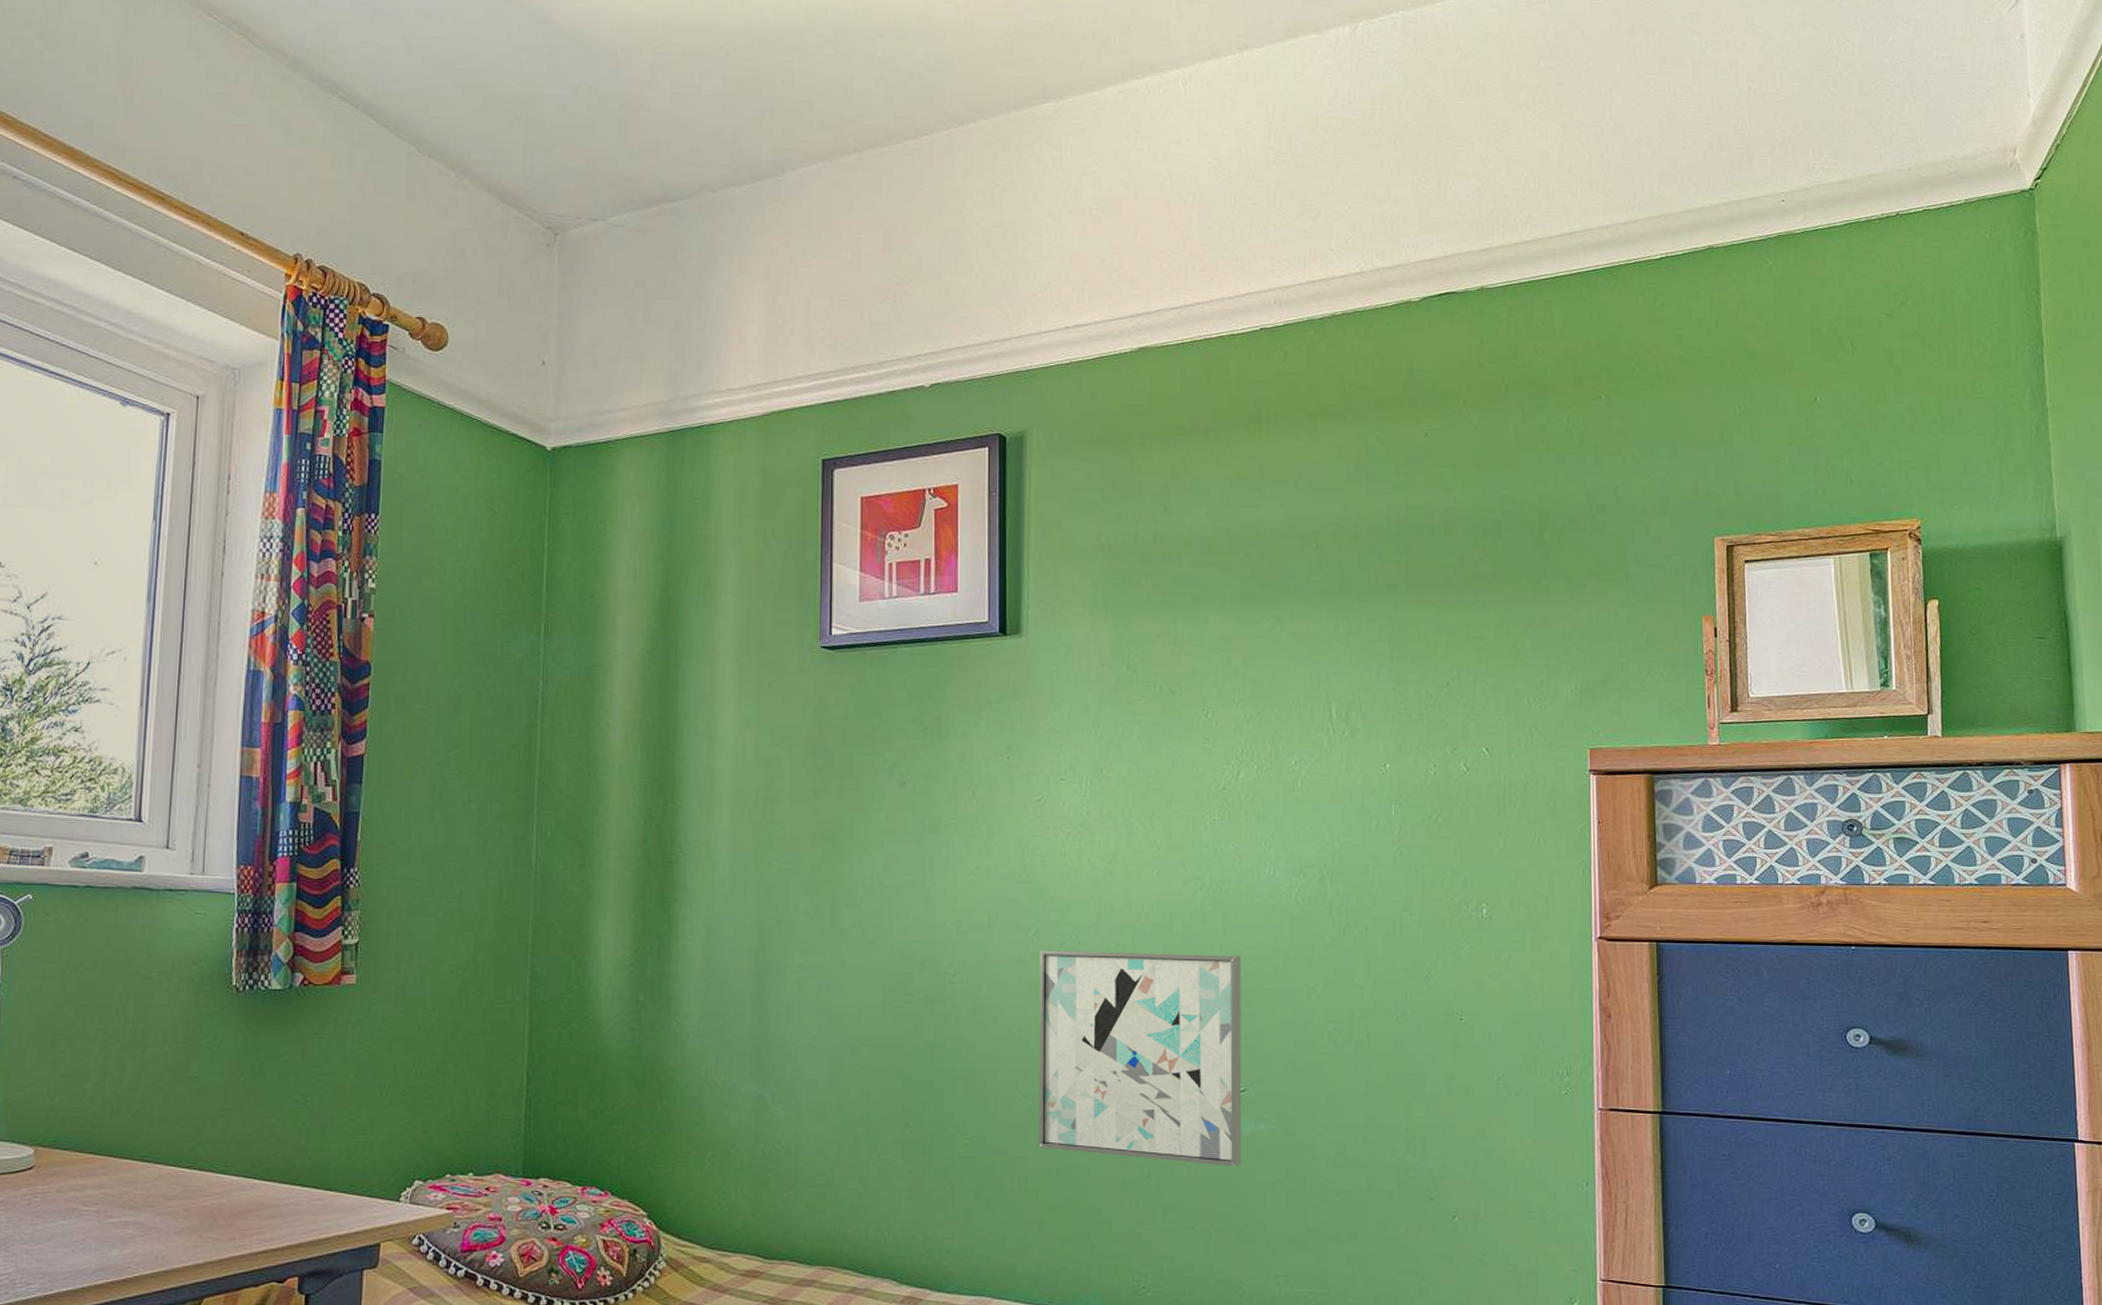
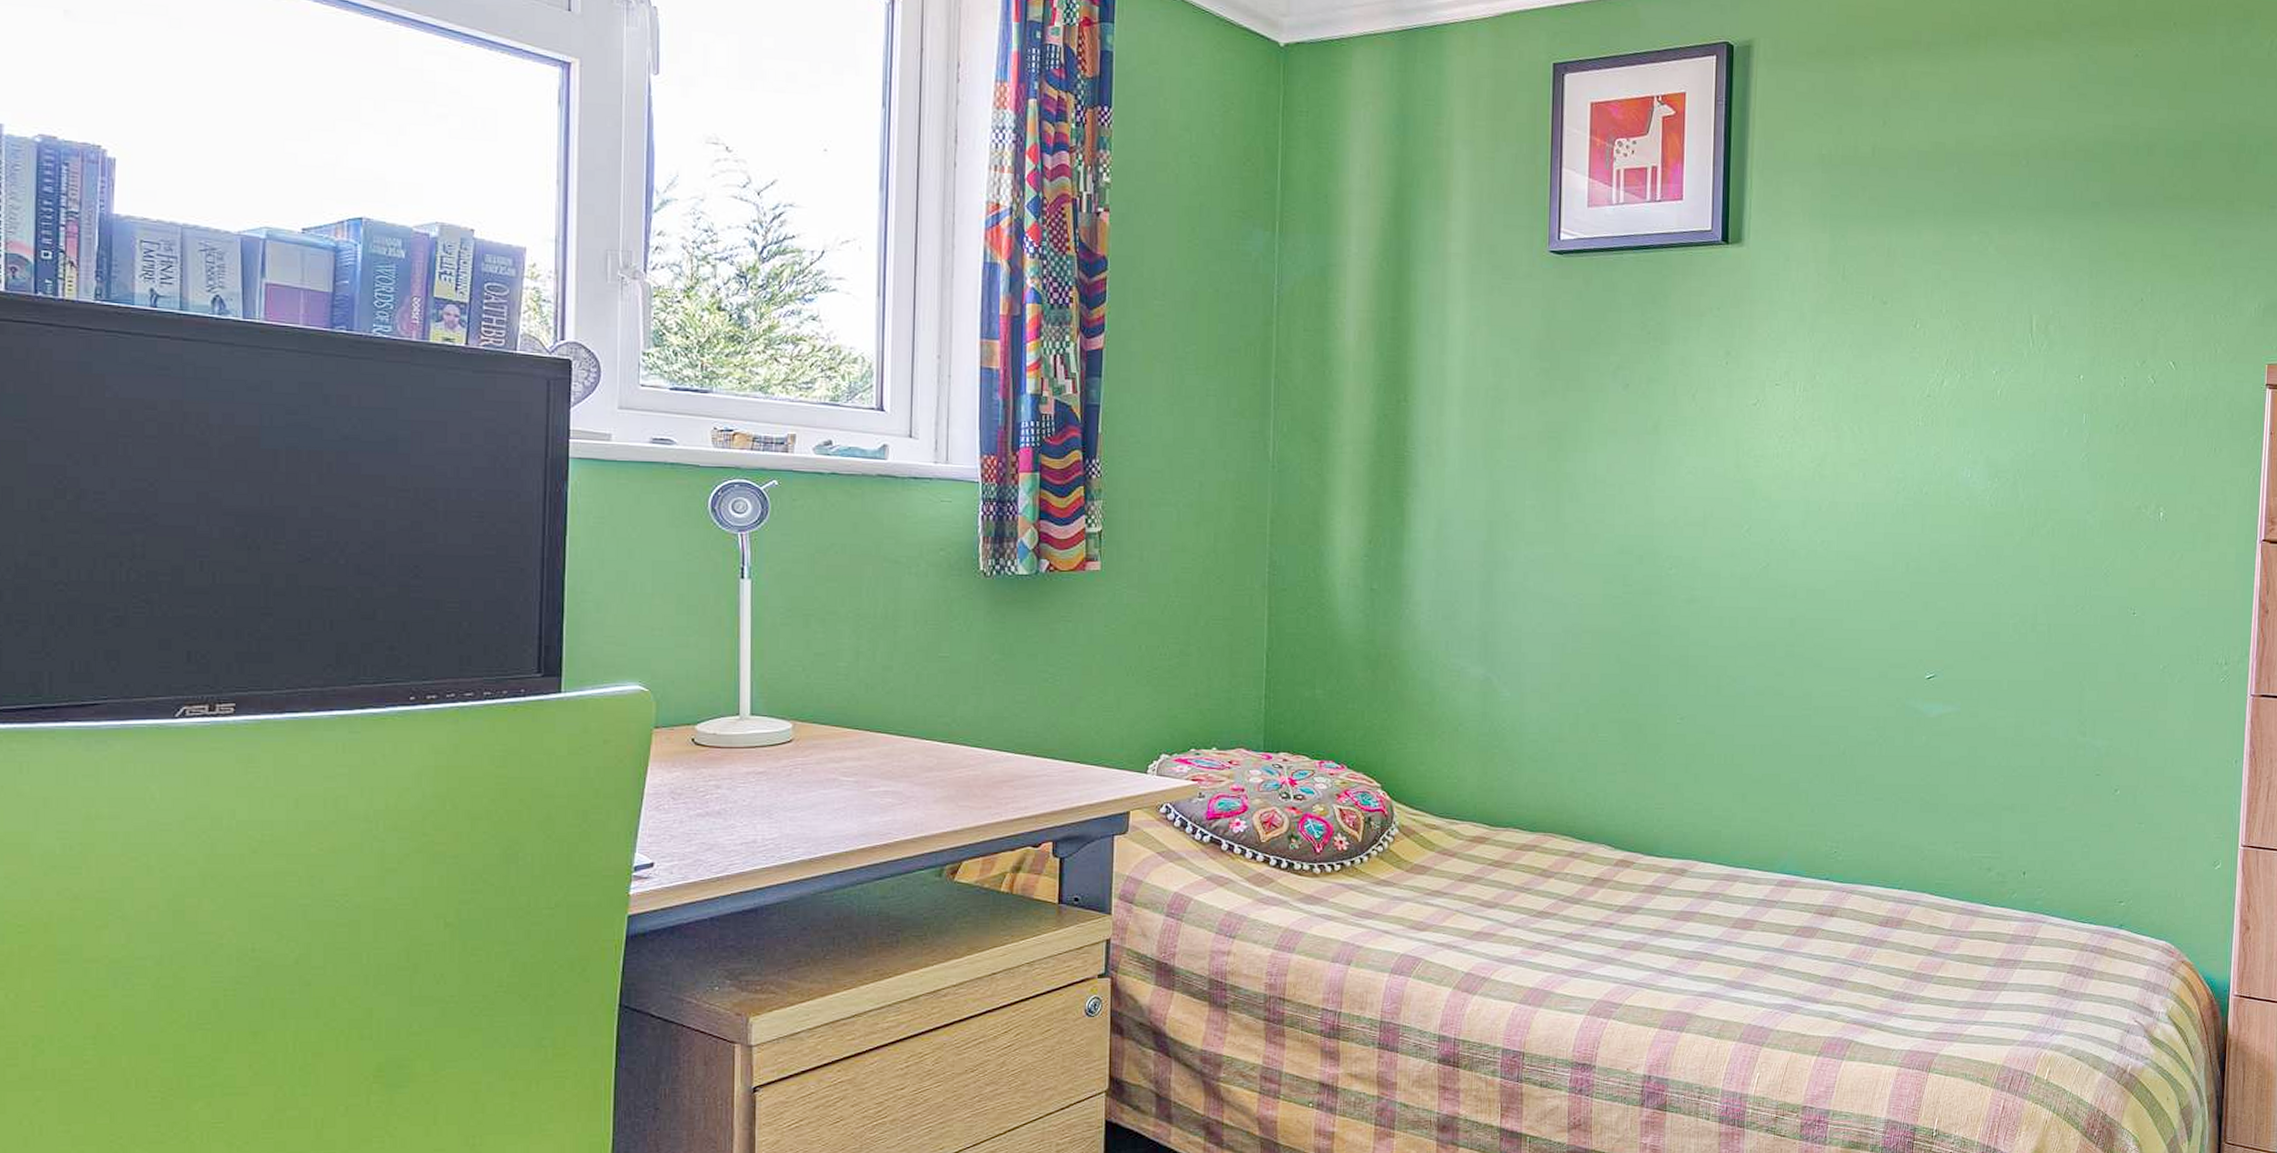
wall art: present [1038,950,1242,1166] -> none [1744,545,1937,745]

